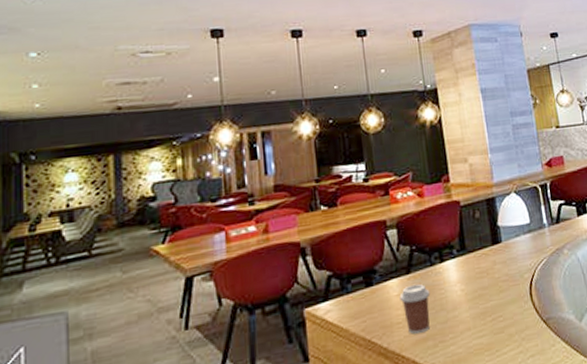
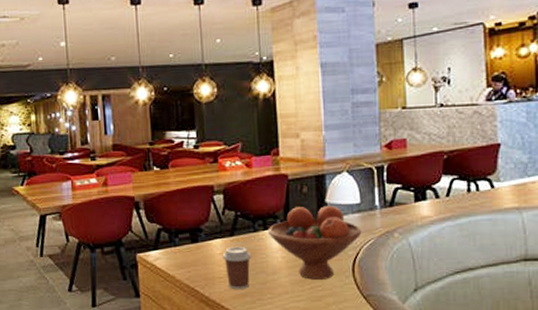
fruit bowl: none [444,228,535,311] -> present [267,206,362,280]

